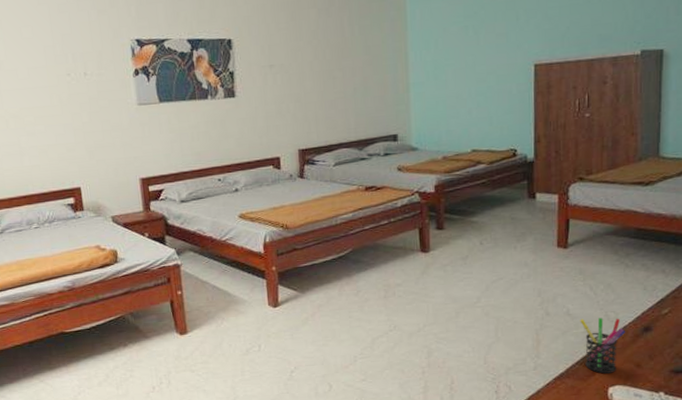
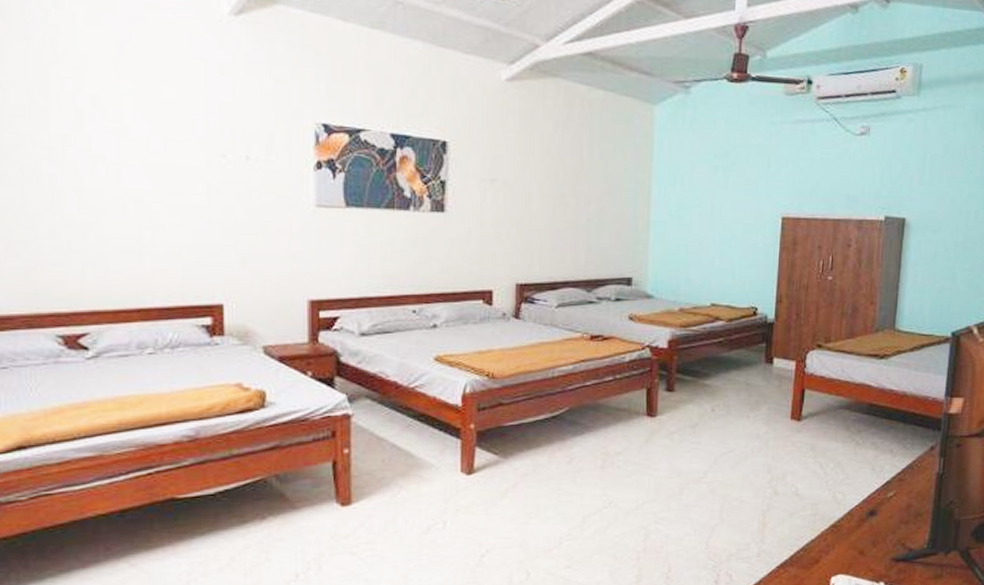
pen holder: present [580,318,626,374] -> none [807,499,852,561]

